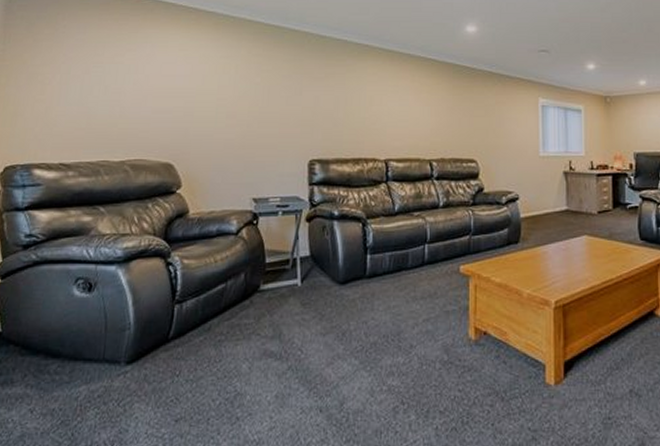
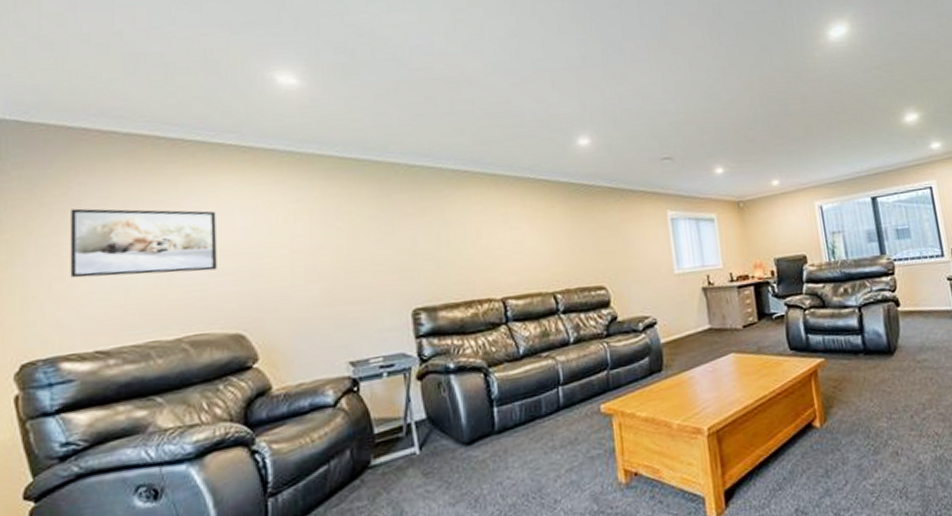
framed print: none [49,46,163,108] -> present [70,208,217,278]

